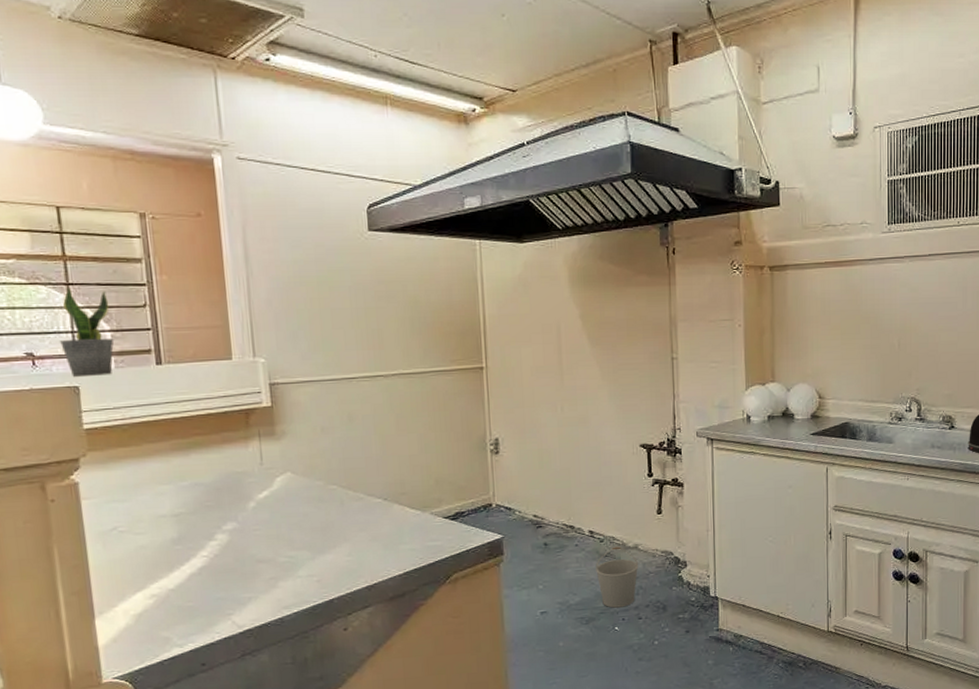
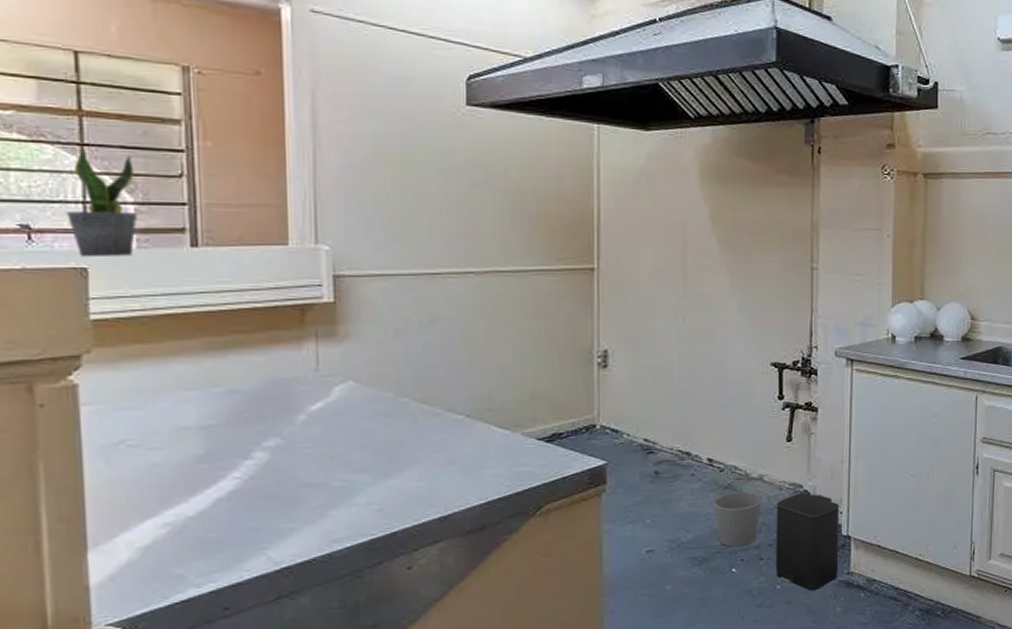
pedal bin: none [651,559,709,645] -> present [775,493,840,590]

